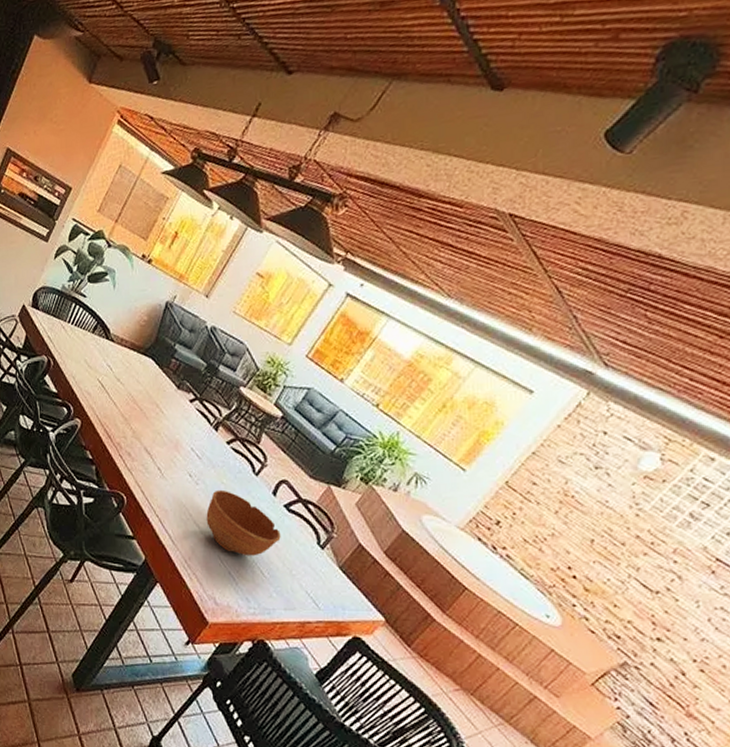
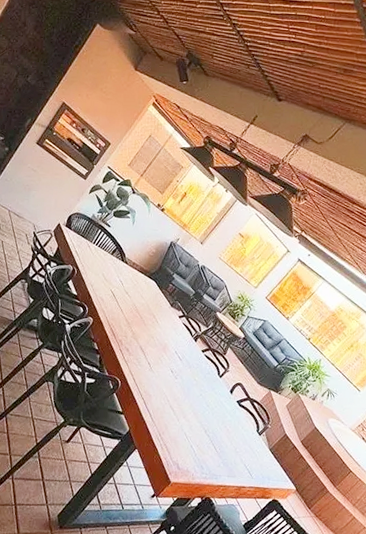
bowl: present [206,489,281,556] -> none [179,384,232,436]

